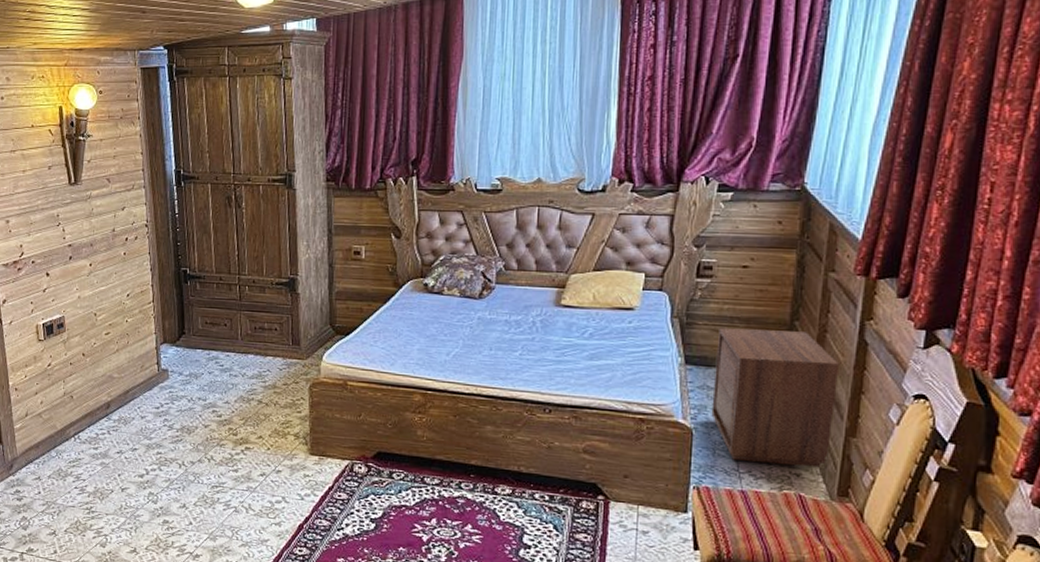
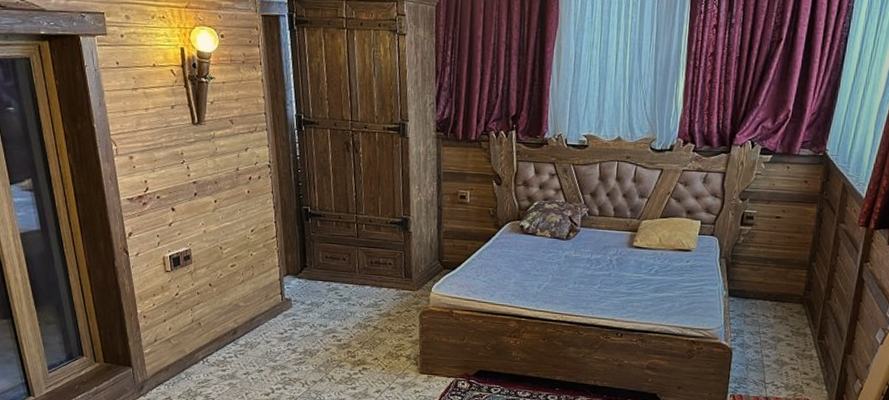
nightstand: present [711,328,840,468] -> none [746,267,844,379]

